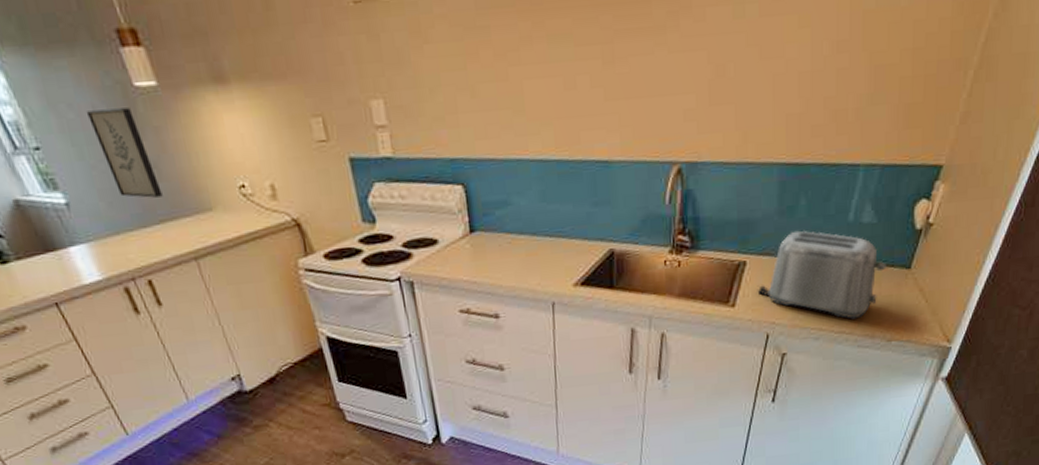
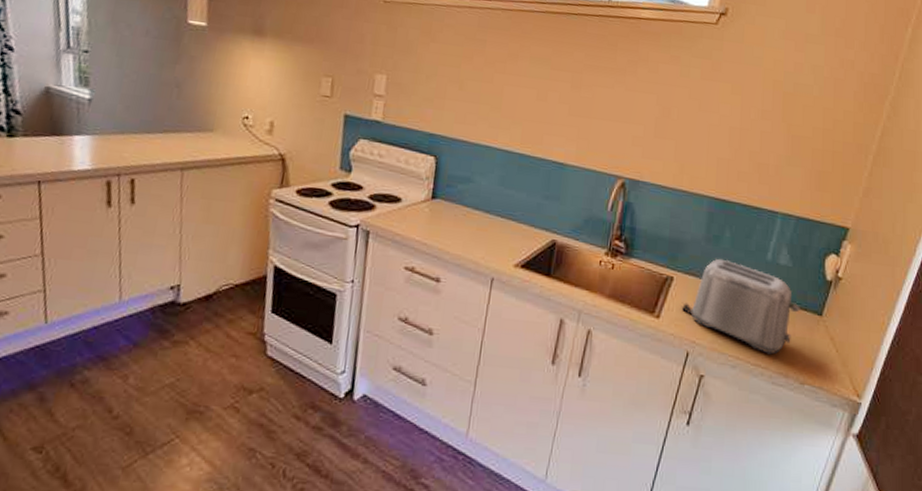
wall art: present [86,108,163,198] -> none [138,33,178,111]

